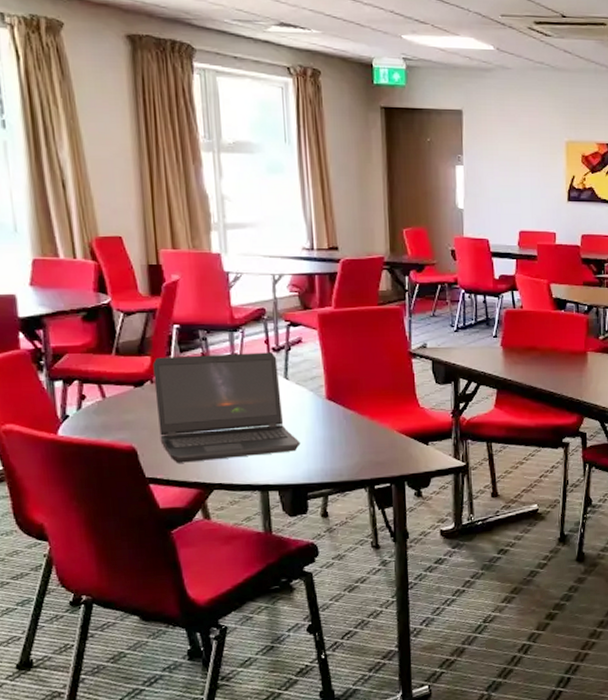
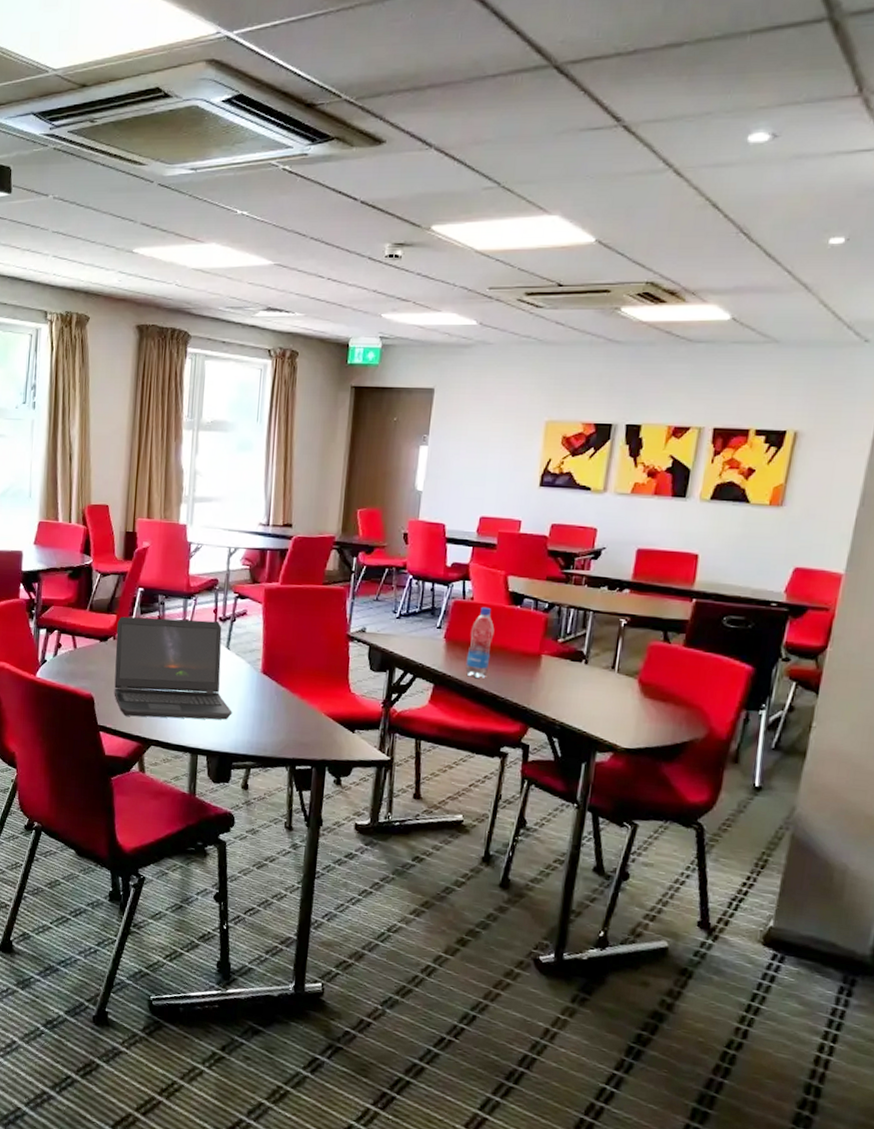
bottle: none [523,313,545,380] -> present [465,606,495,679]

